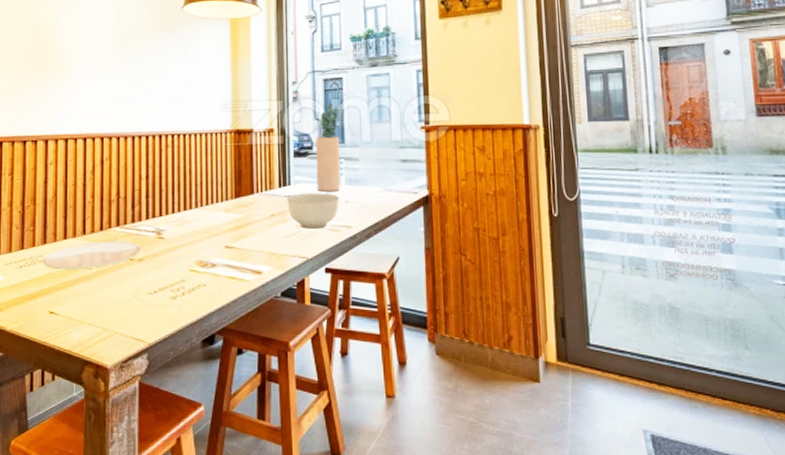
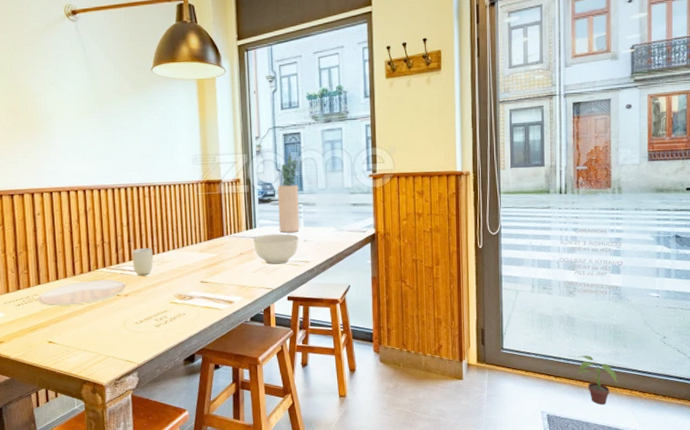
cup: none [149,204,173,237] -> present [132,247,154,276]
potted plant: none [686,358,741,425] -> present [577,355,617,405]

